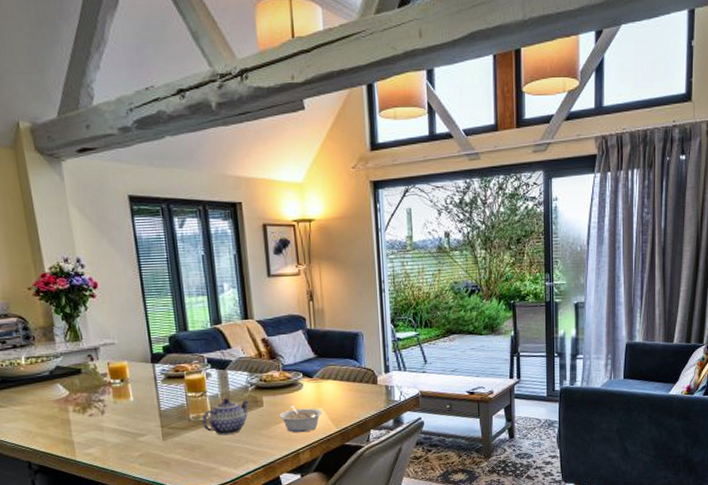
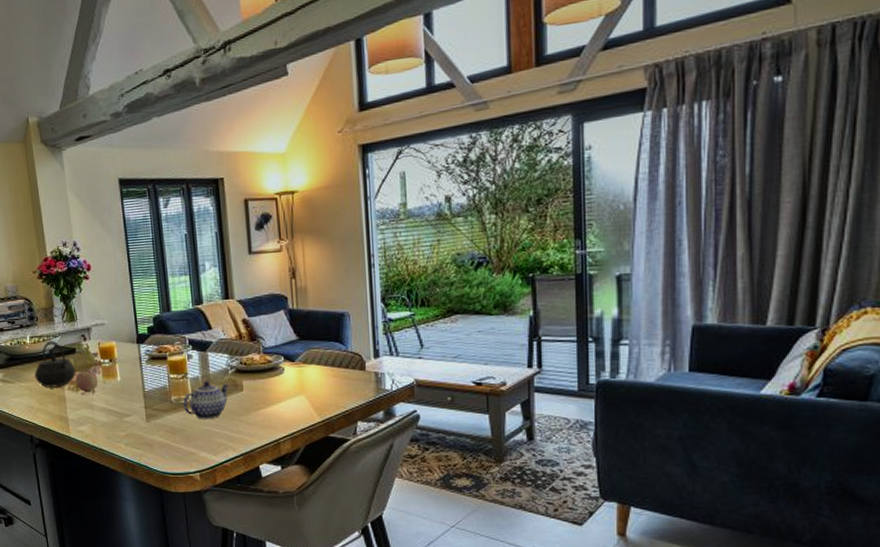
kettle: none [32,361,83,411] -> present [34,340,77,388]
fruit: none [82,391,108,414] -> present [76,370,98,392]
legume: present [279,404,323,433] -> none [259,390,305,421]

